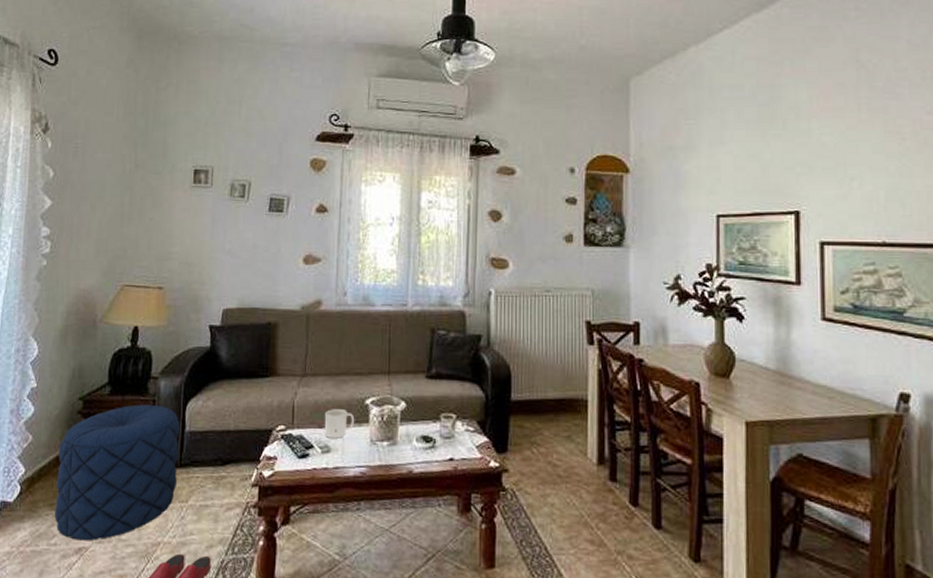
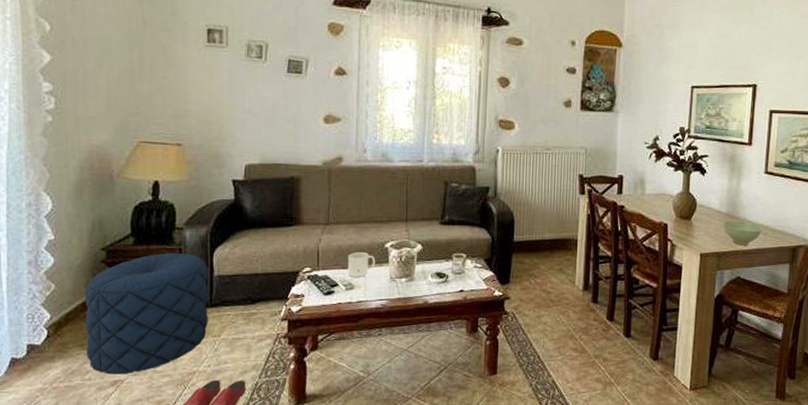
bowl: none [771,379,827,413] -> present [722,220,763,246]

